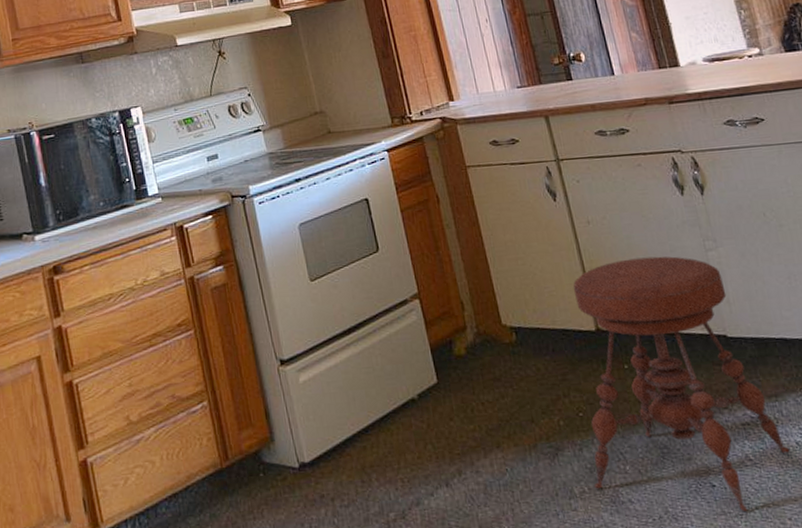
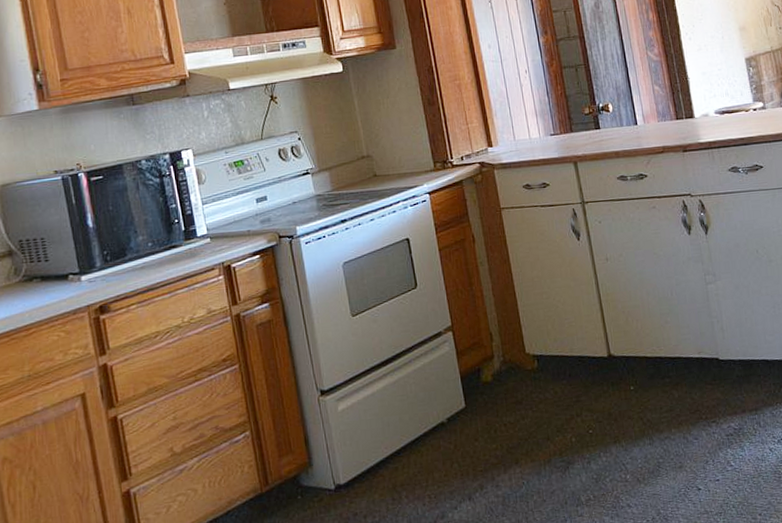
stool: present [573,256,790,513] -> none [590,289,764,511]

